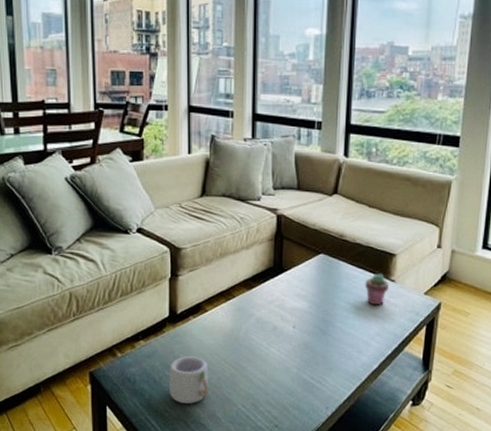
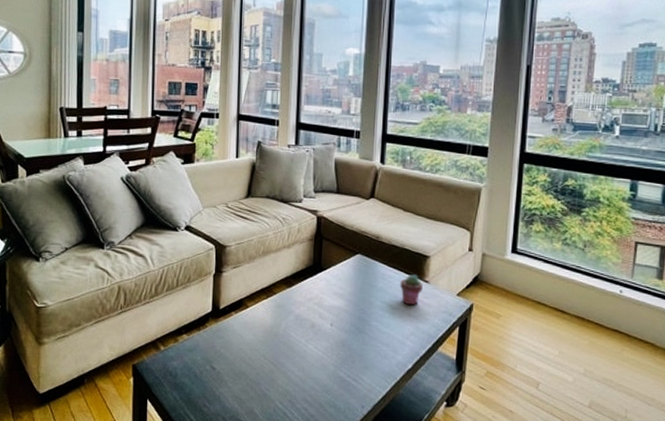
mug: present [169,356,208,403] -> none [209,351,248,399]

